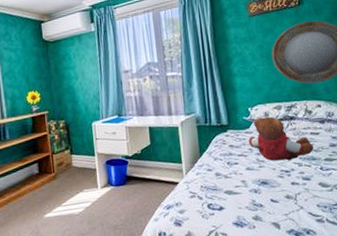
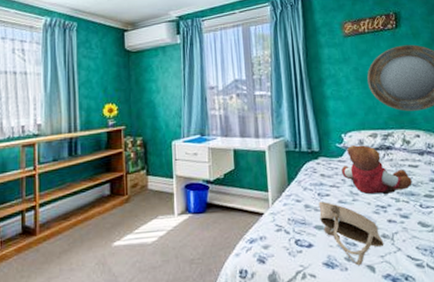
tote bag: none [228,169,288,224] -> present [318,201,384,266]

